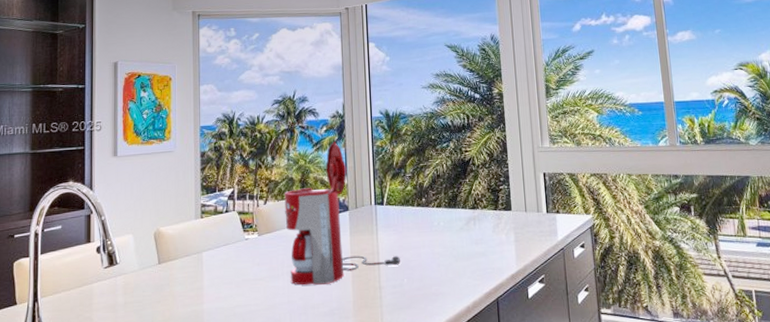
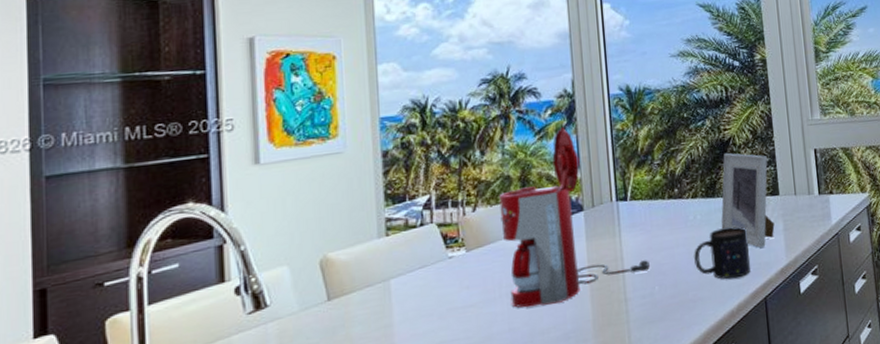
mug: none [437,234,485,279] -> present [694,226,750,280]
picture frame: none [460,171,507,256] -> present [721,153,775,249]

